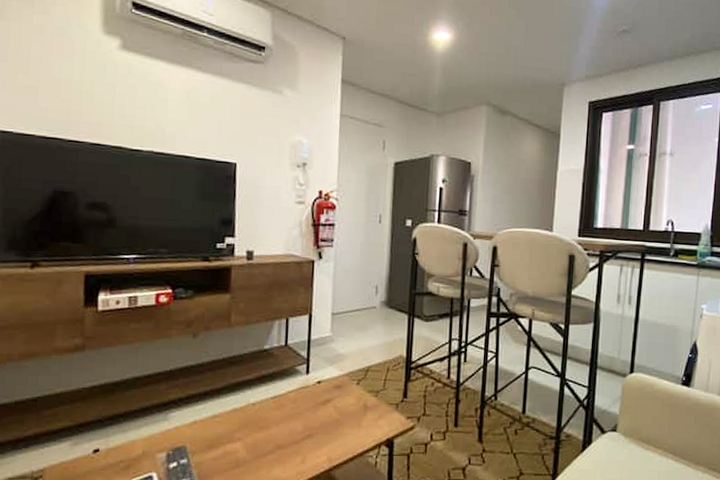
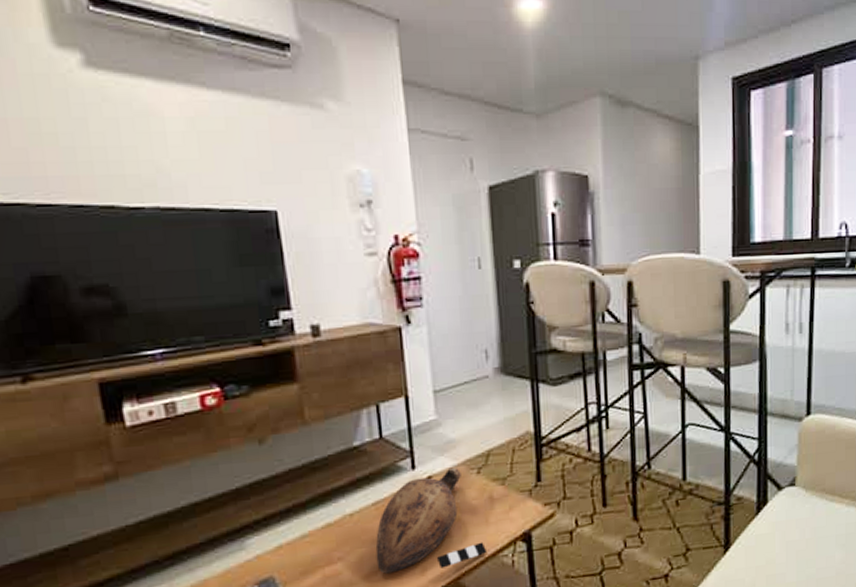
decorative bowl: none [267,376,357,459] -> present [375,467,488,574]

